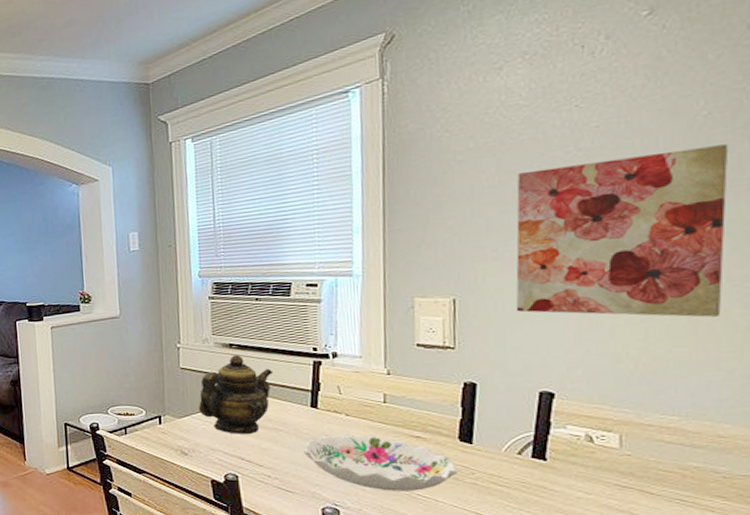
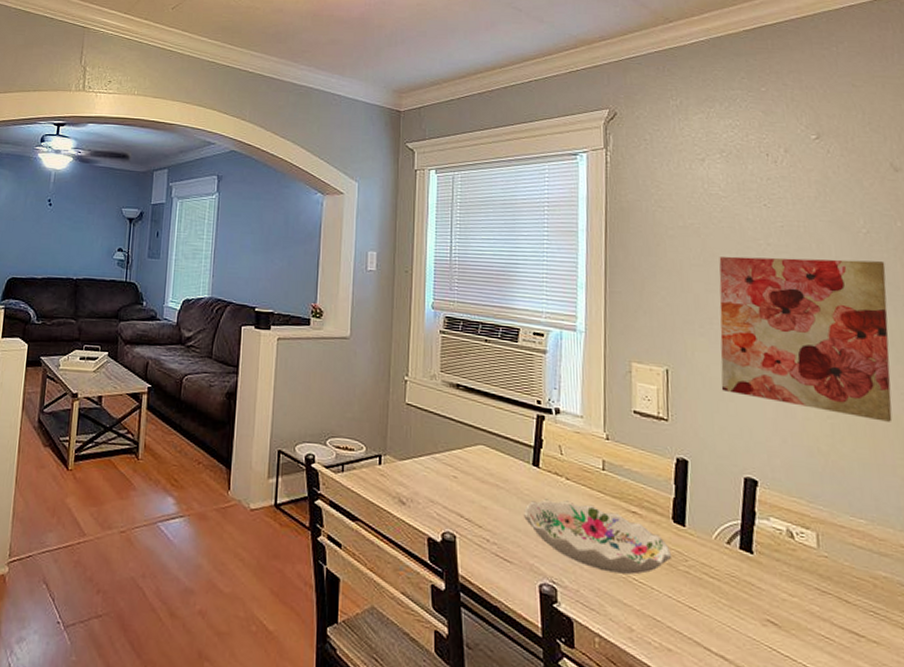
teapot: present [198,355,272,434] -> none [420,397,497,488]

